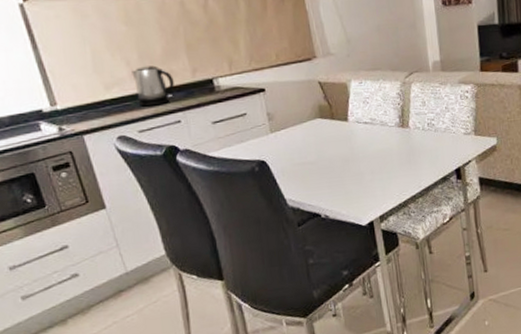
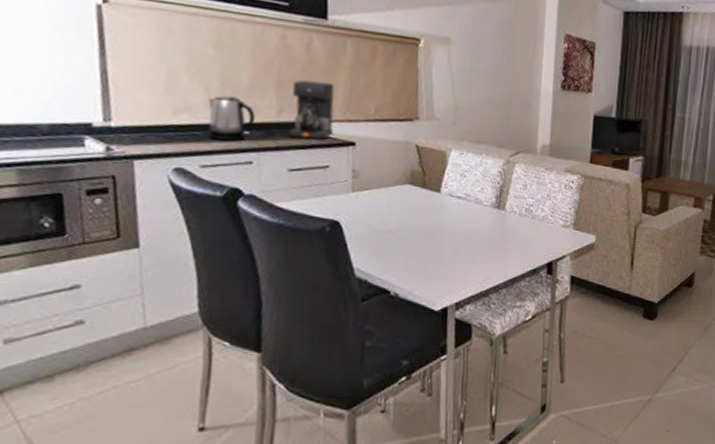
coffee maker: none [199,38,245,94] -> present [287,80,335,140]

